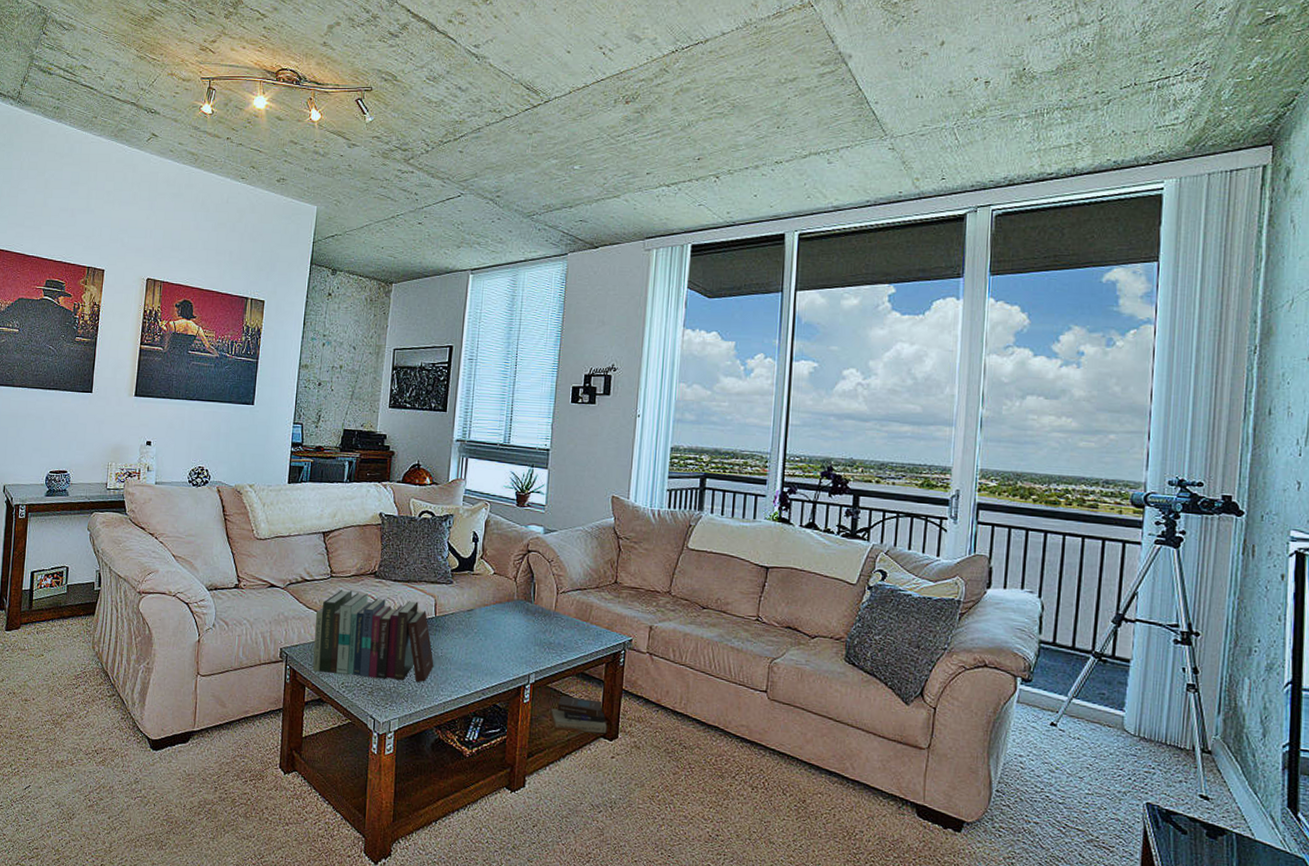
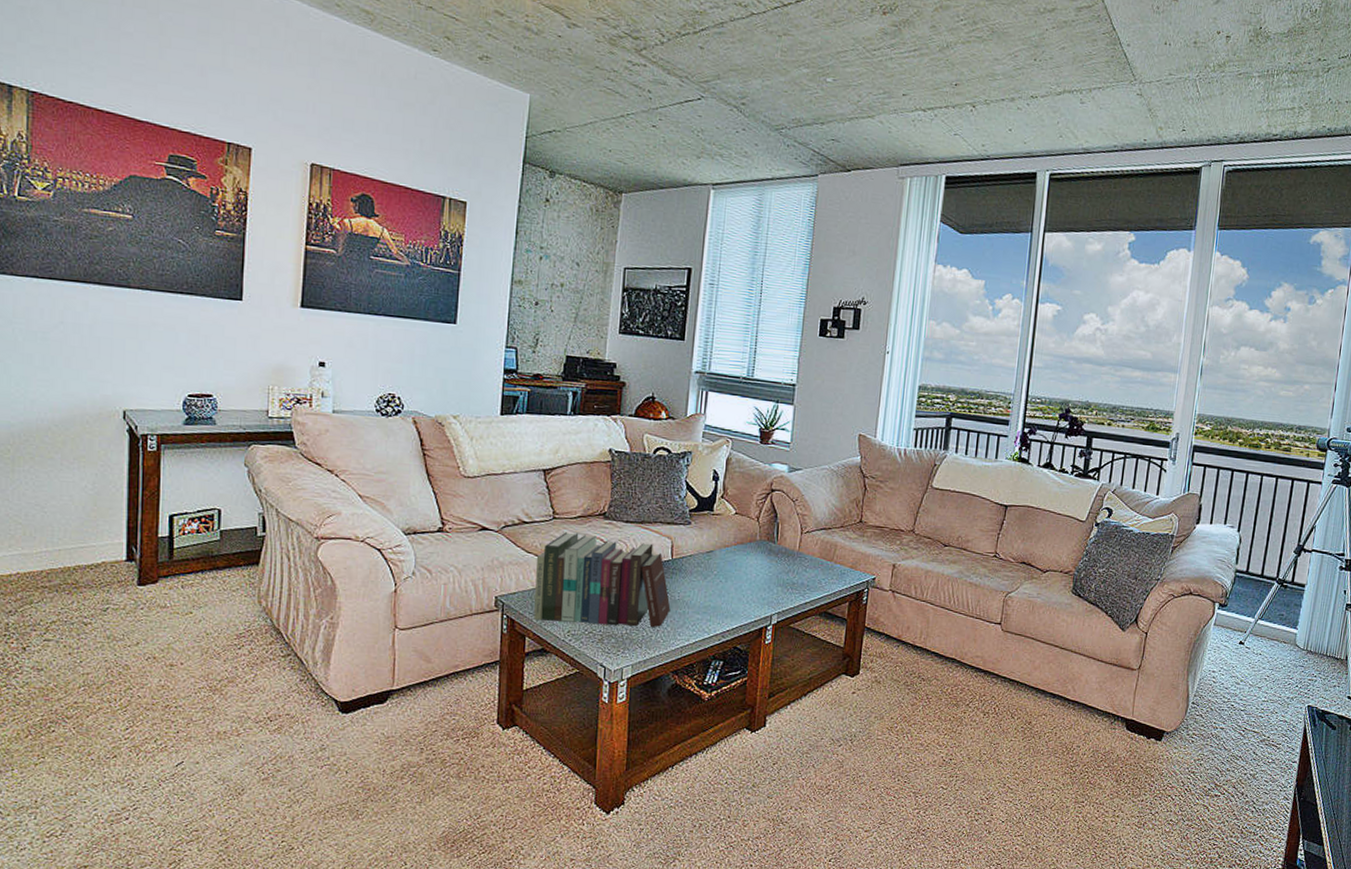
books: present [550,695,607,734] -> none [792,635,849,671]

